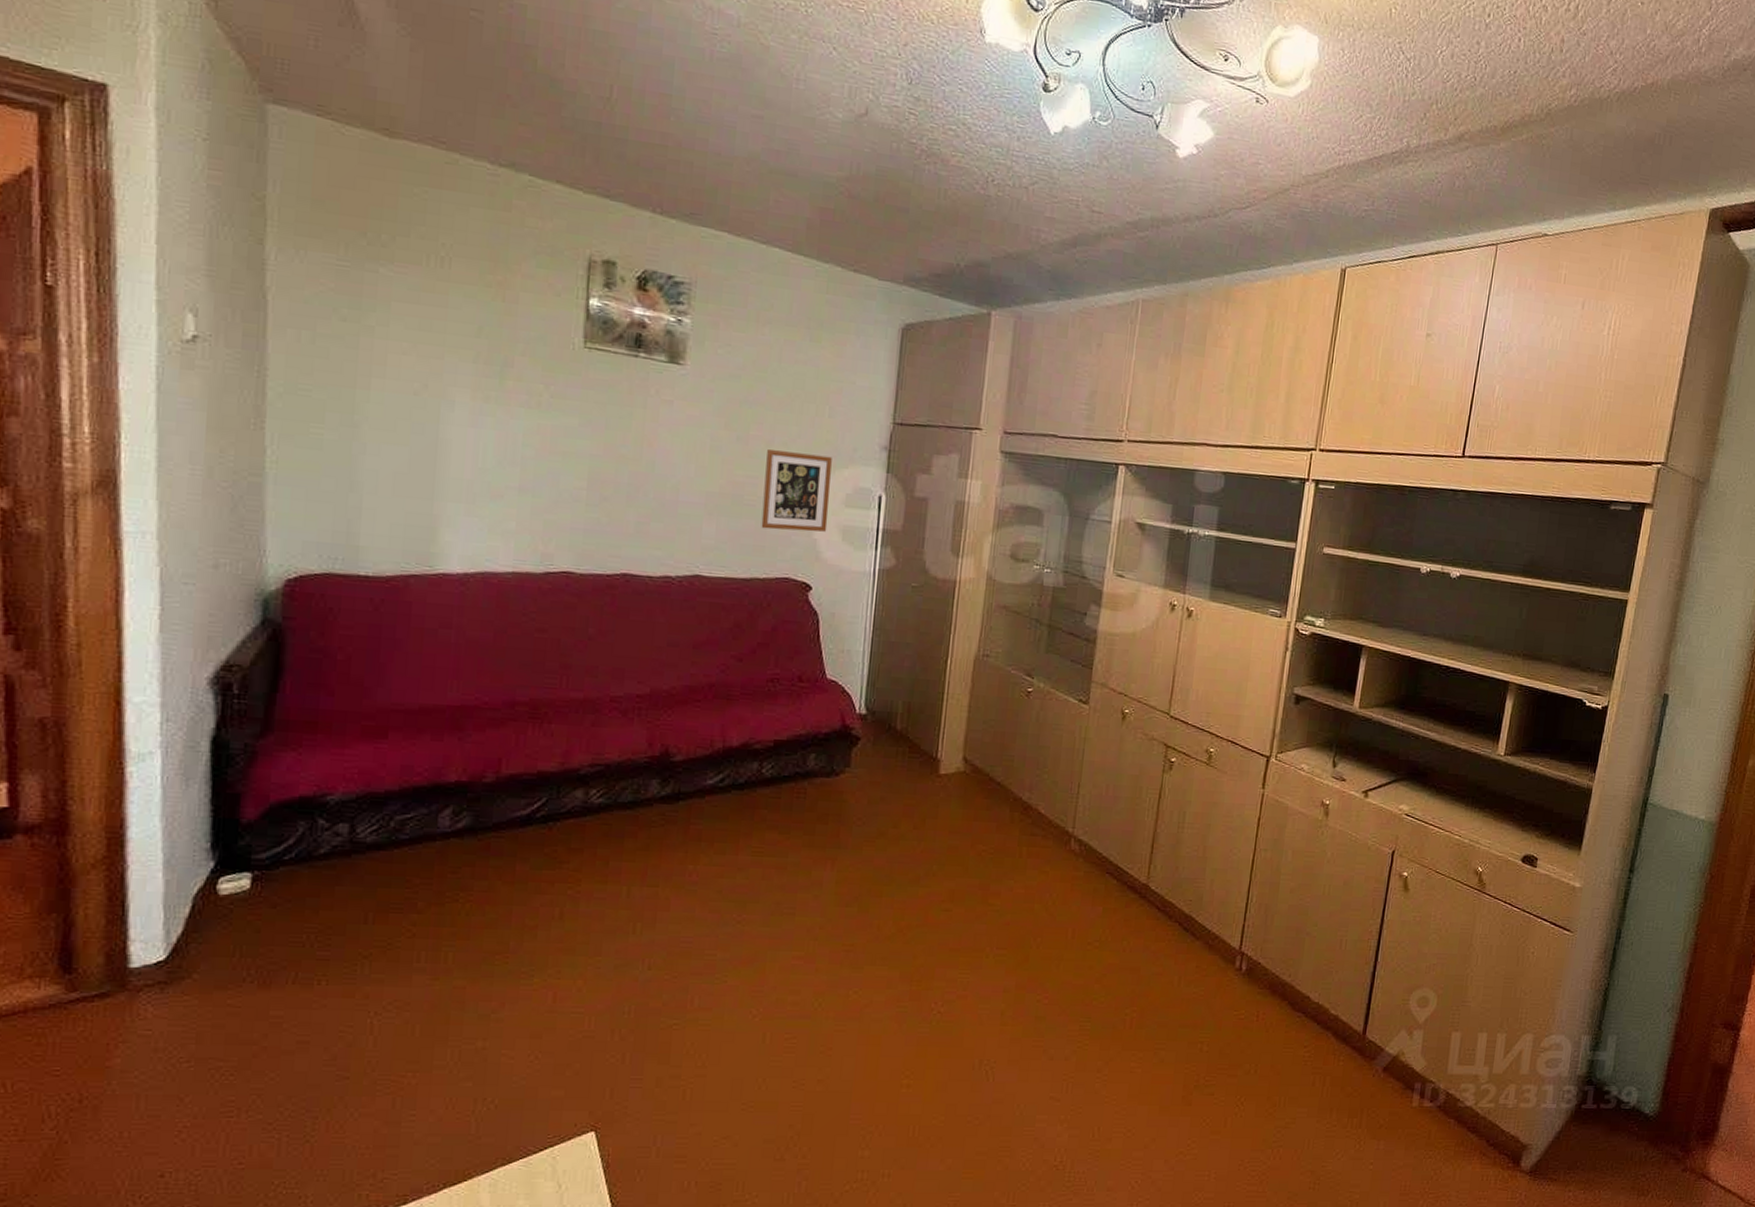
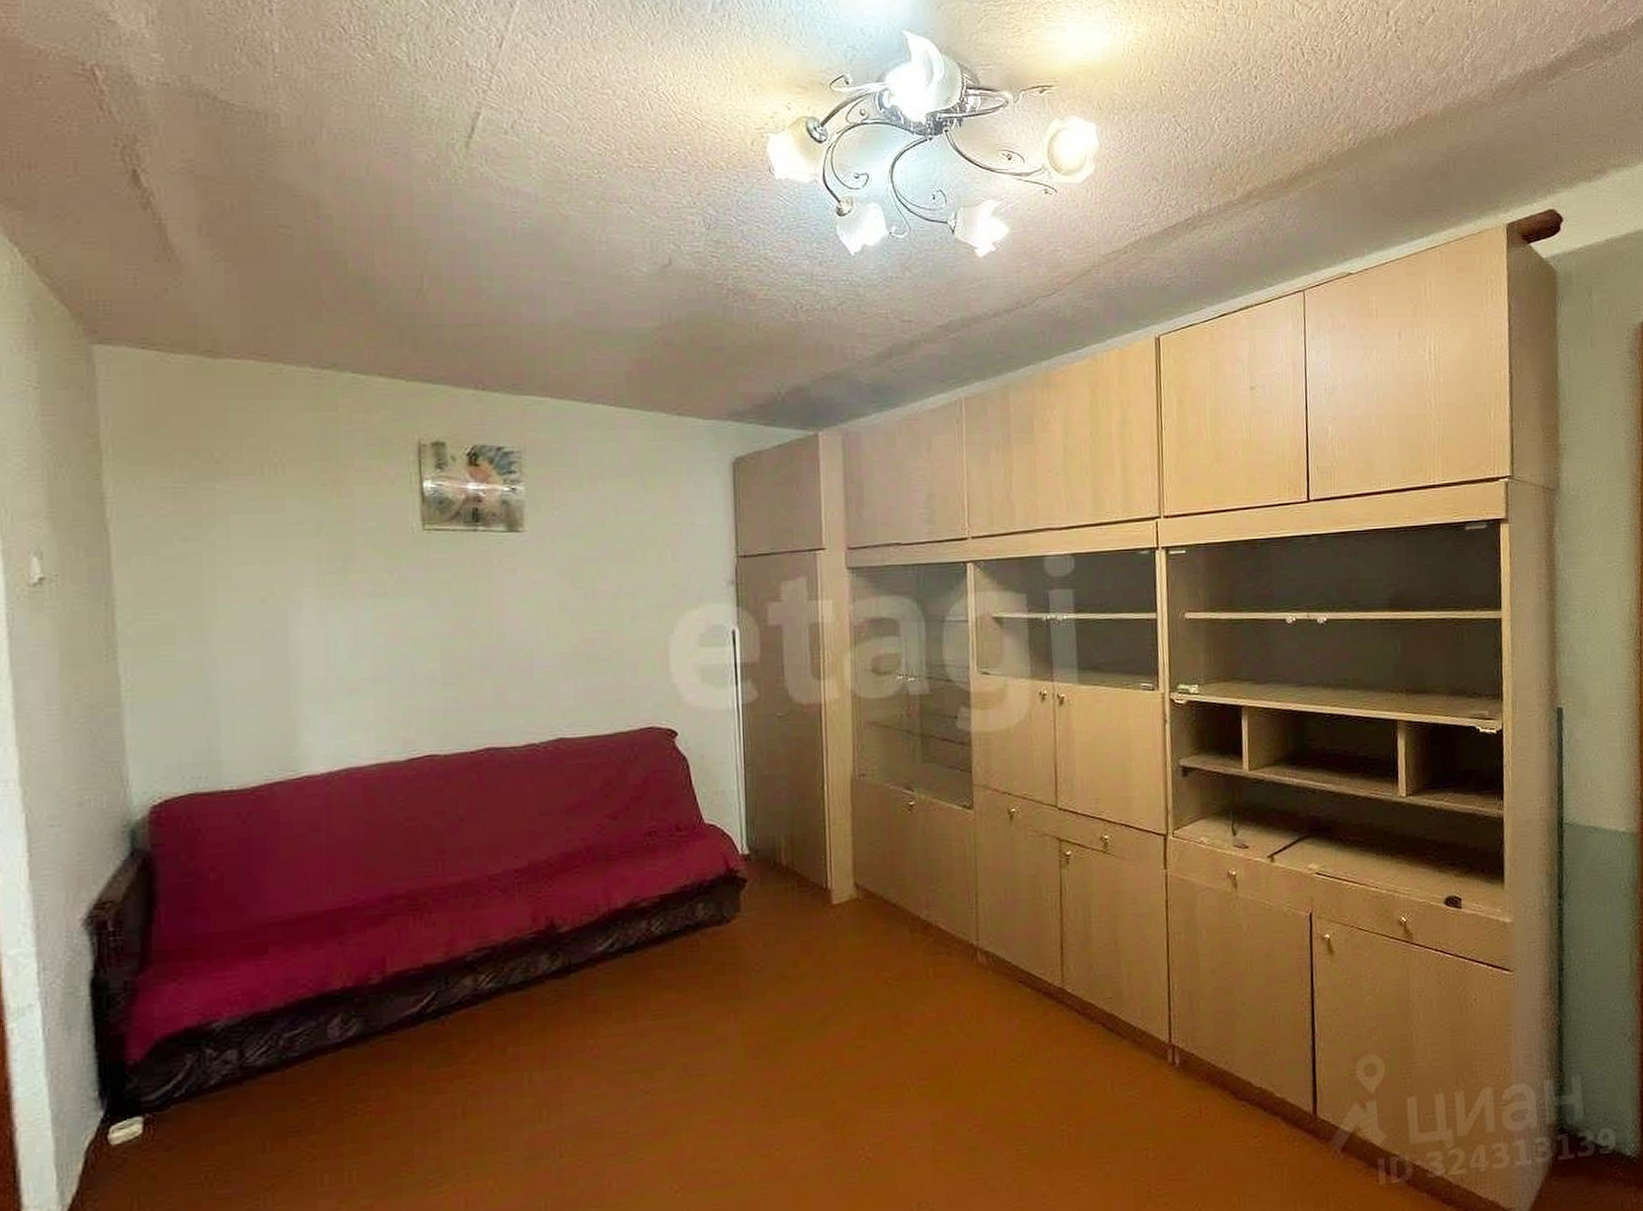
picture frame: present [761,450,832,532] -> none [616,599,685,681]

